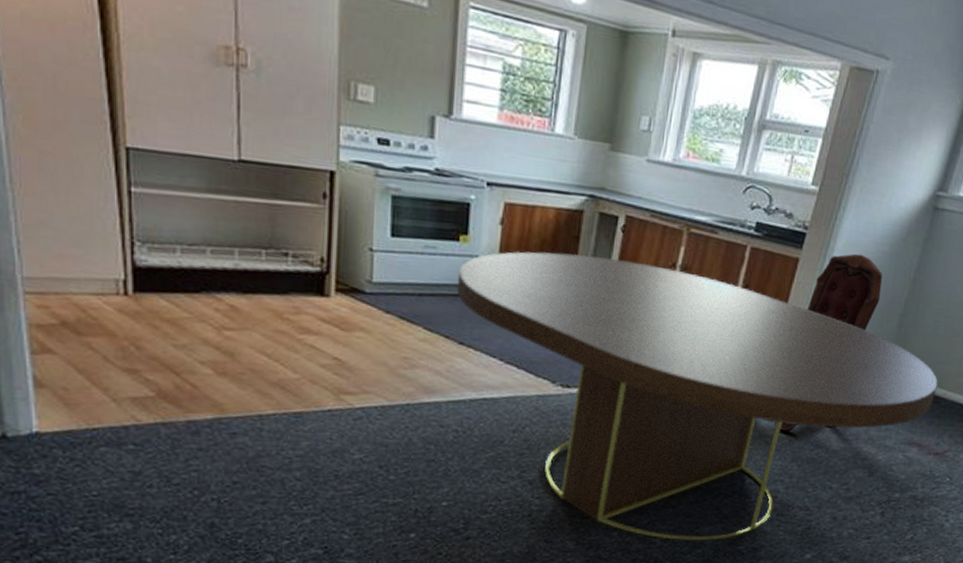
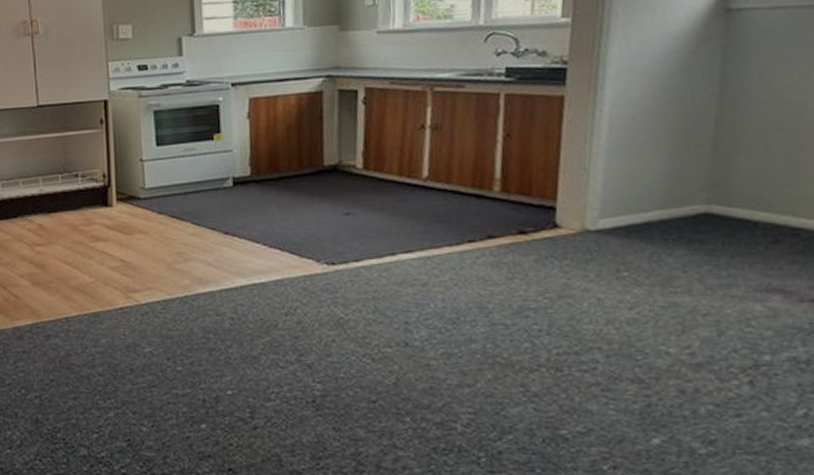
dining table: present [456,251,938,541] -> none [216,130,790,425]
dining chair: present [774,253,883,432] -> none [574,78,679,290]

